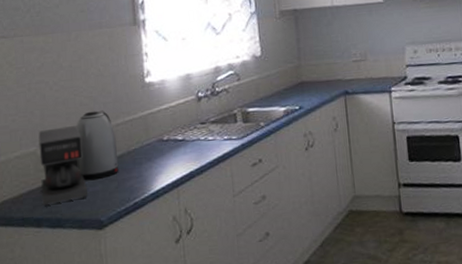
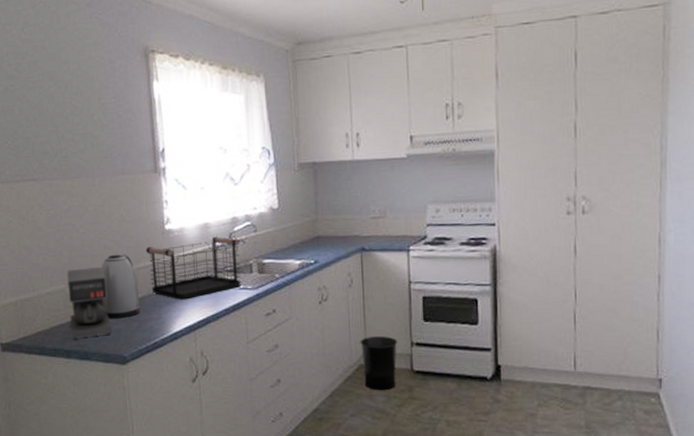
dish rack: none [124,87,226,155] -> present [145,237,241,300]
waste bin: none [348,179,386,236] -> present [360,335,398,391]

